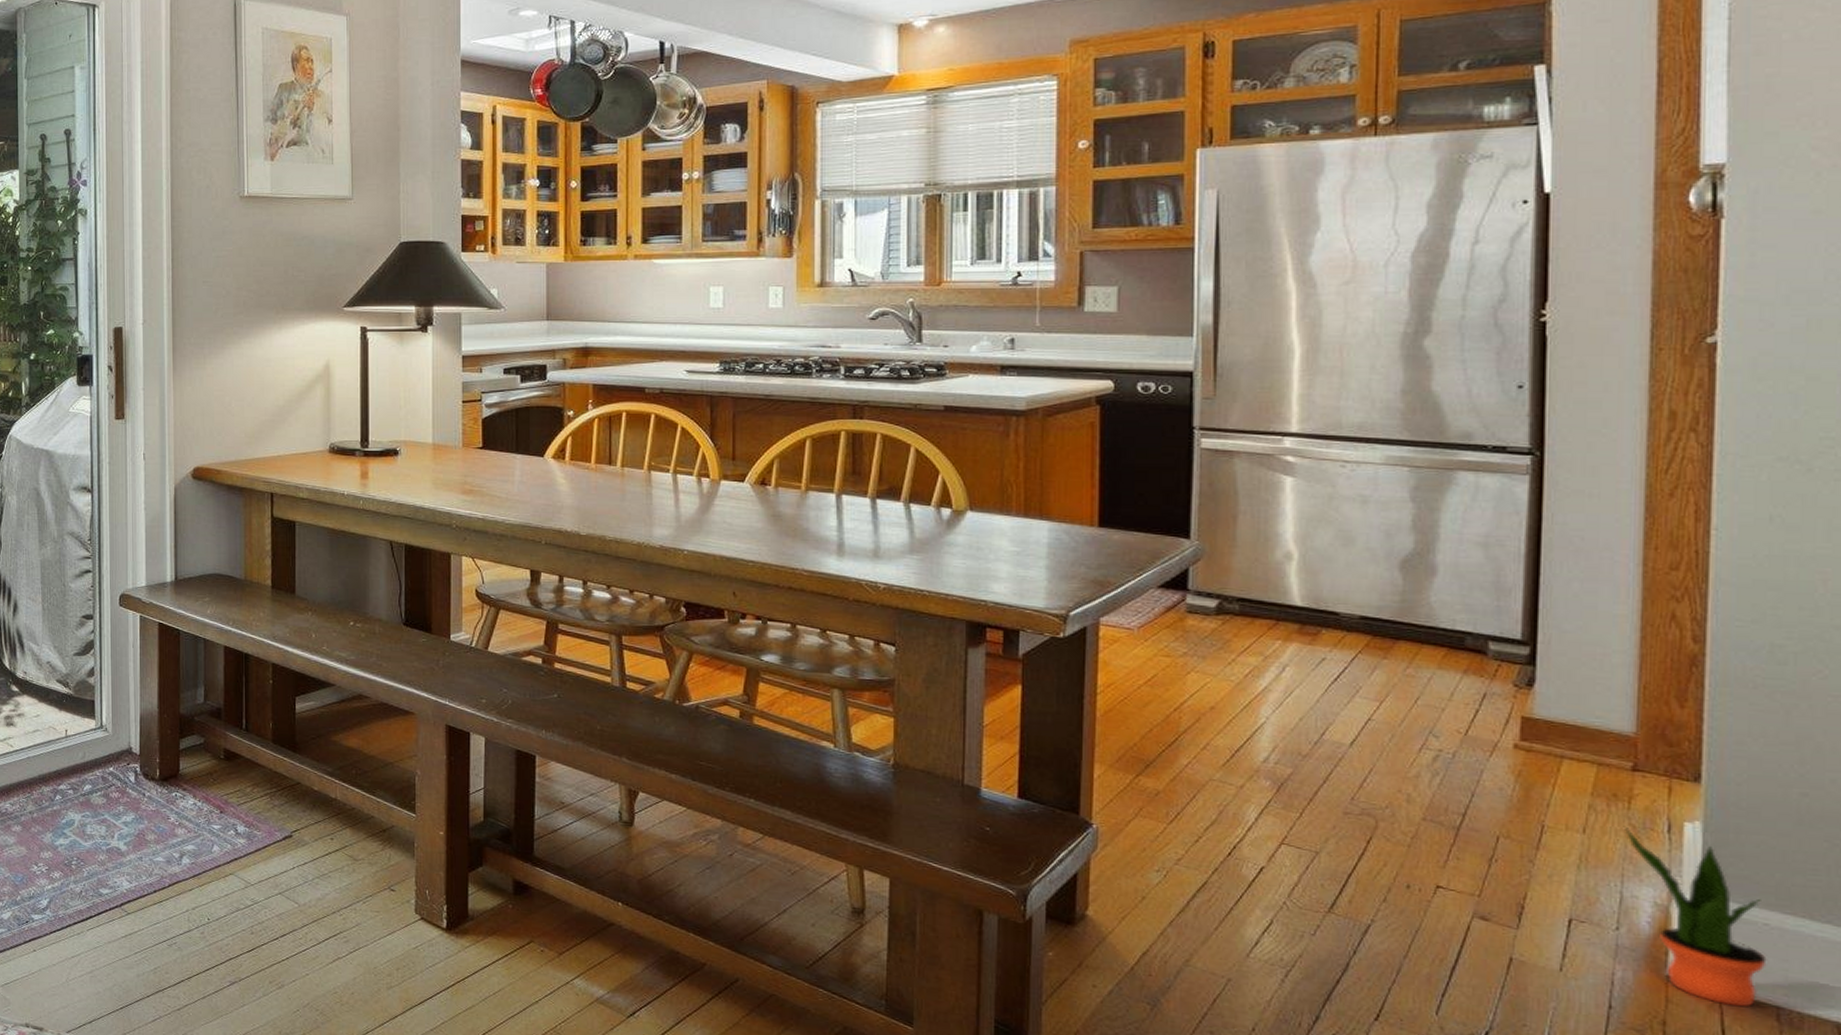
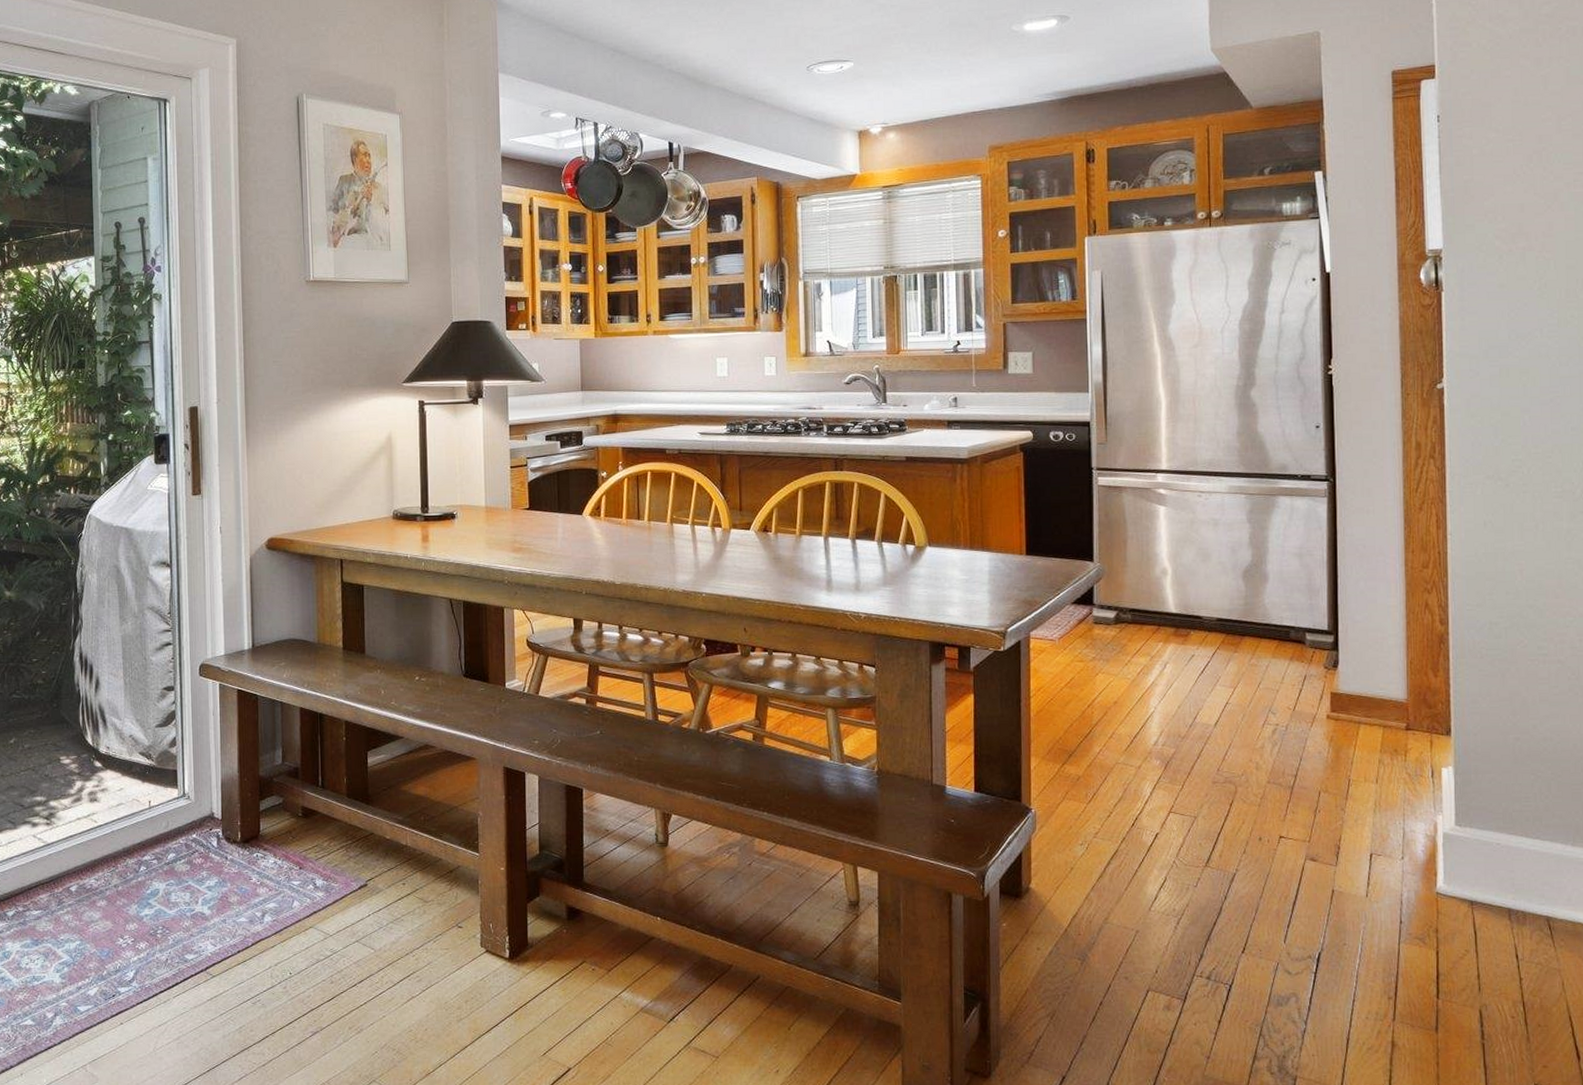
potted plant: present [1625,826,1767,1007] -> none [1403,775,1501,912]

